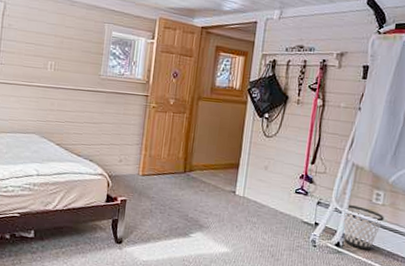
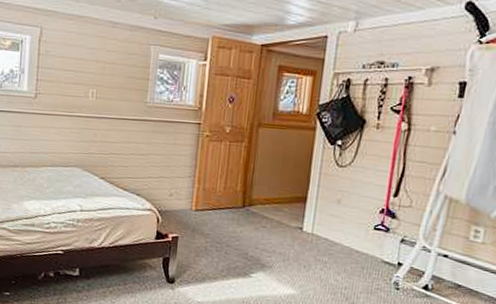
wastebasket: present [343,205,384,251] -> none [432,243,484,295]

